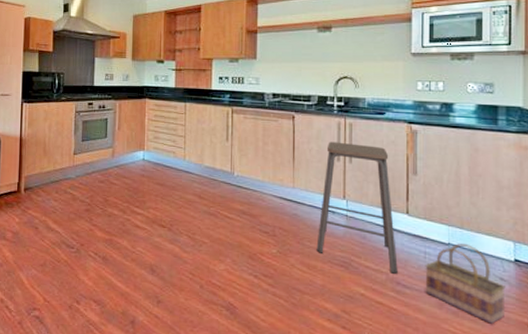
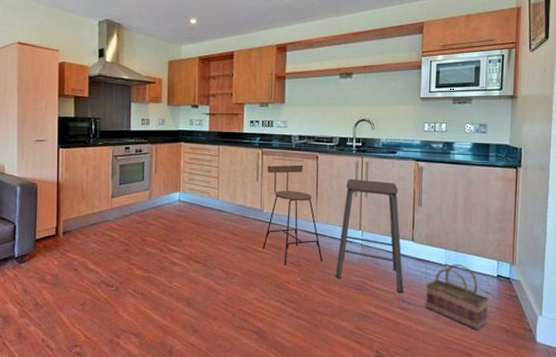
bar stool: none [234,124,301,236] -> present [263,164,323,266]

